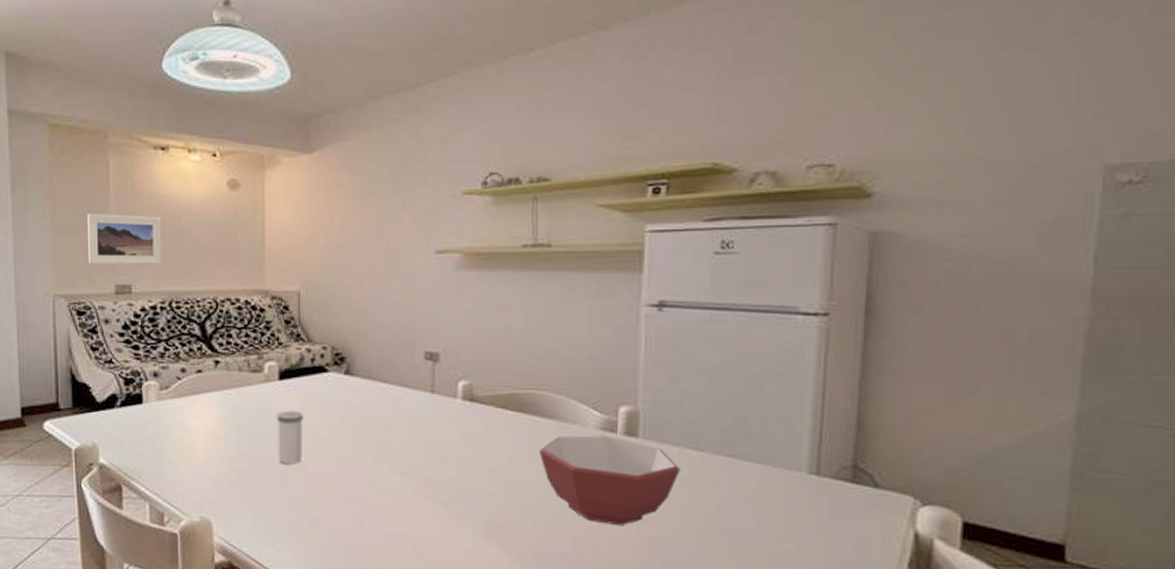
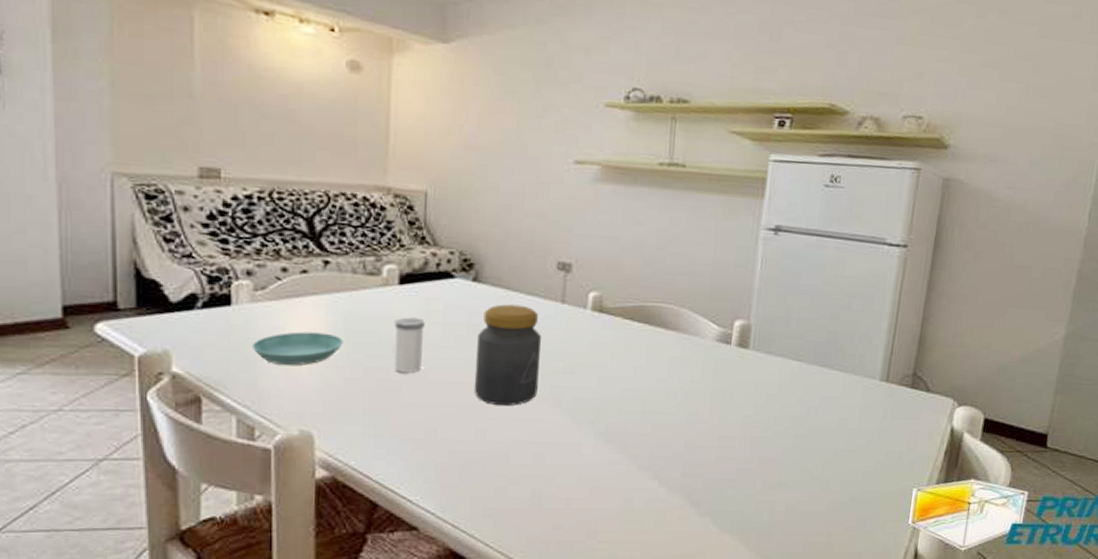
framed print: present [88,213,162,264] -> none [163,78,262,147]
saucer: none [159,426,233,458] -> present [251,331,343,366]
jar: none [351,396,414,497] -> present [473,304,542,406]
bowl: present [538,435,681,527] -> none [660,346,782,429]

